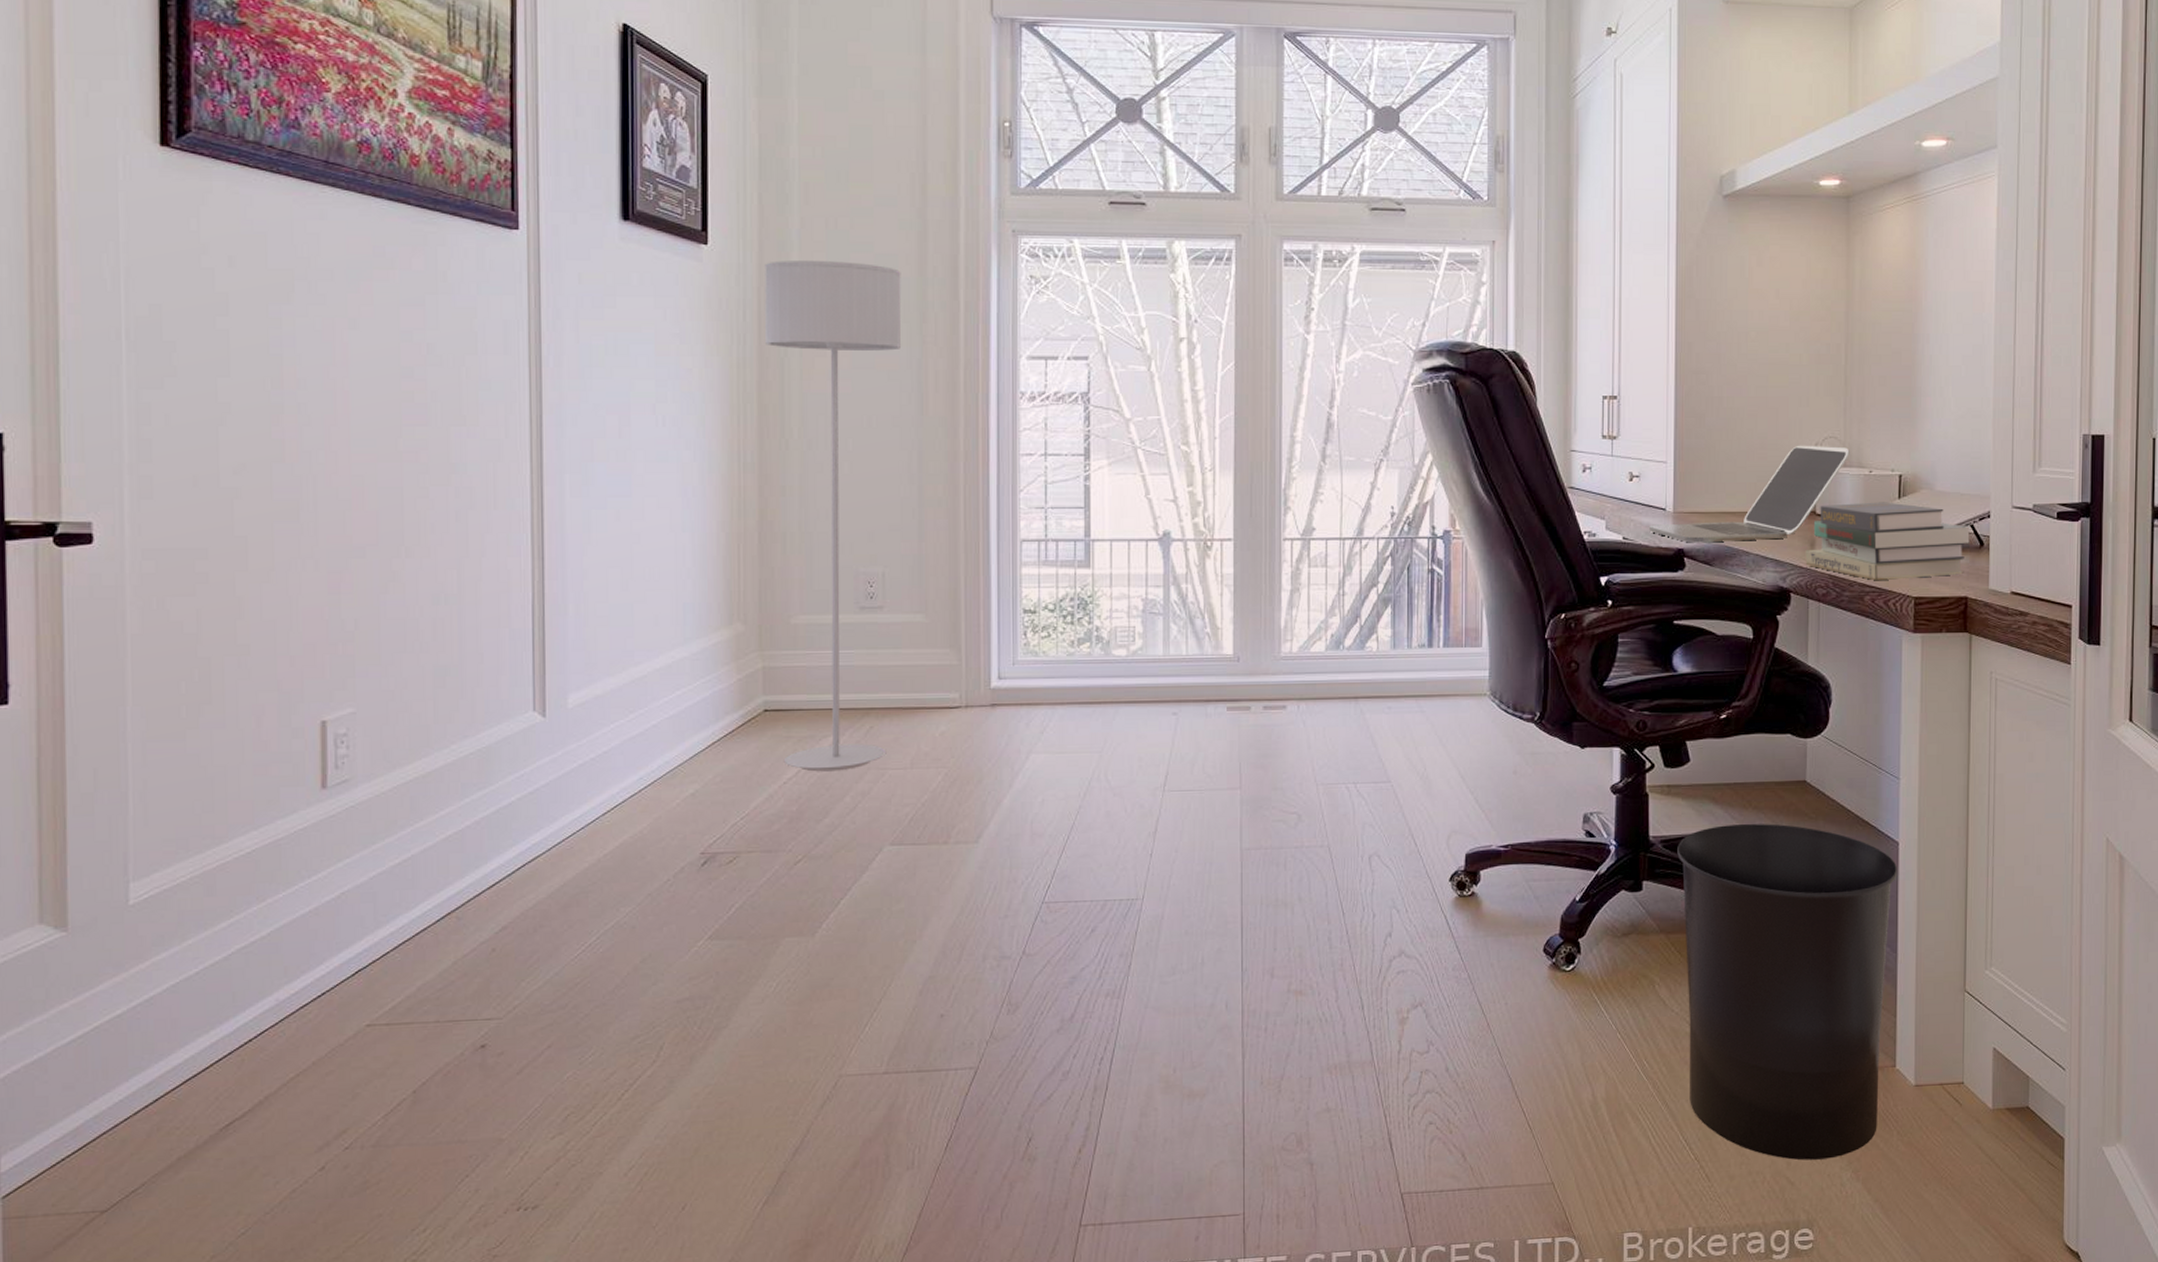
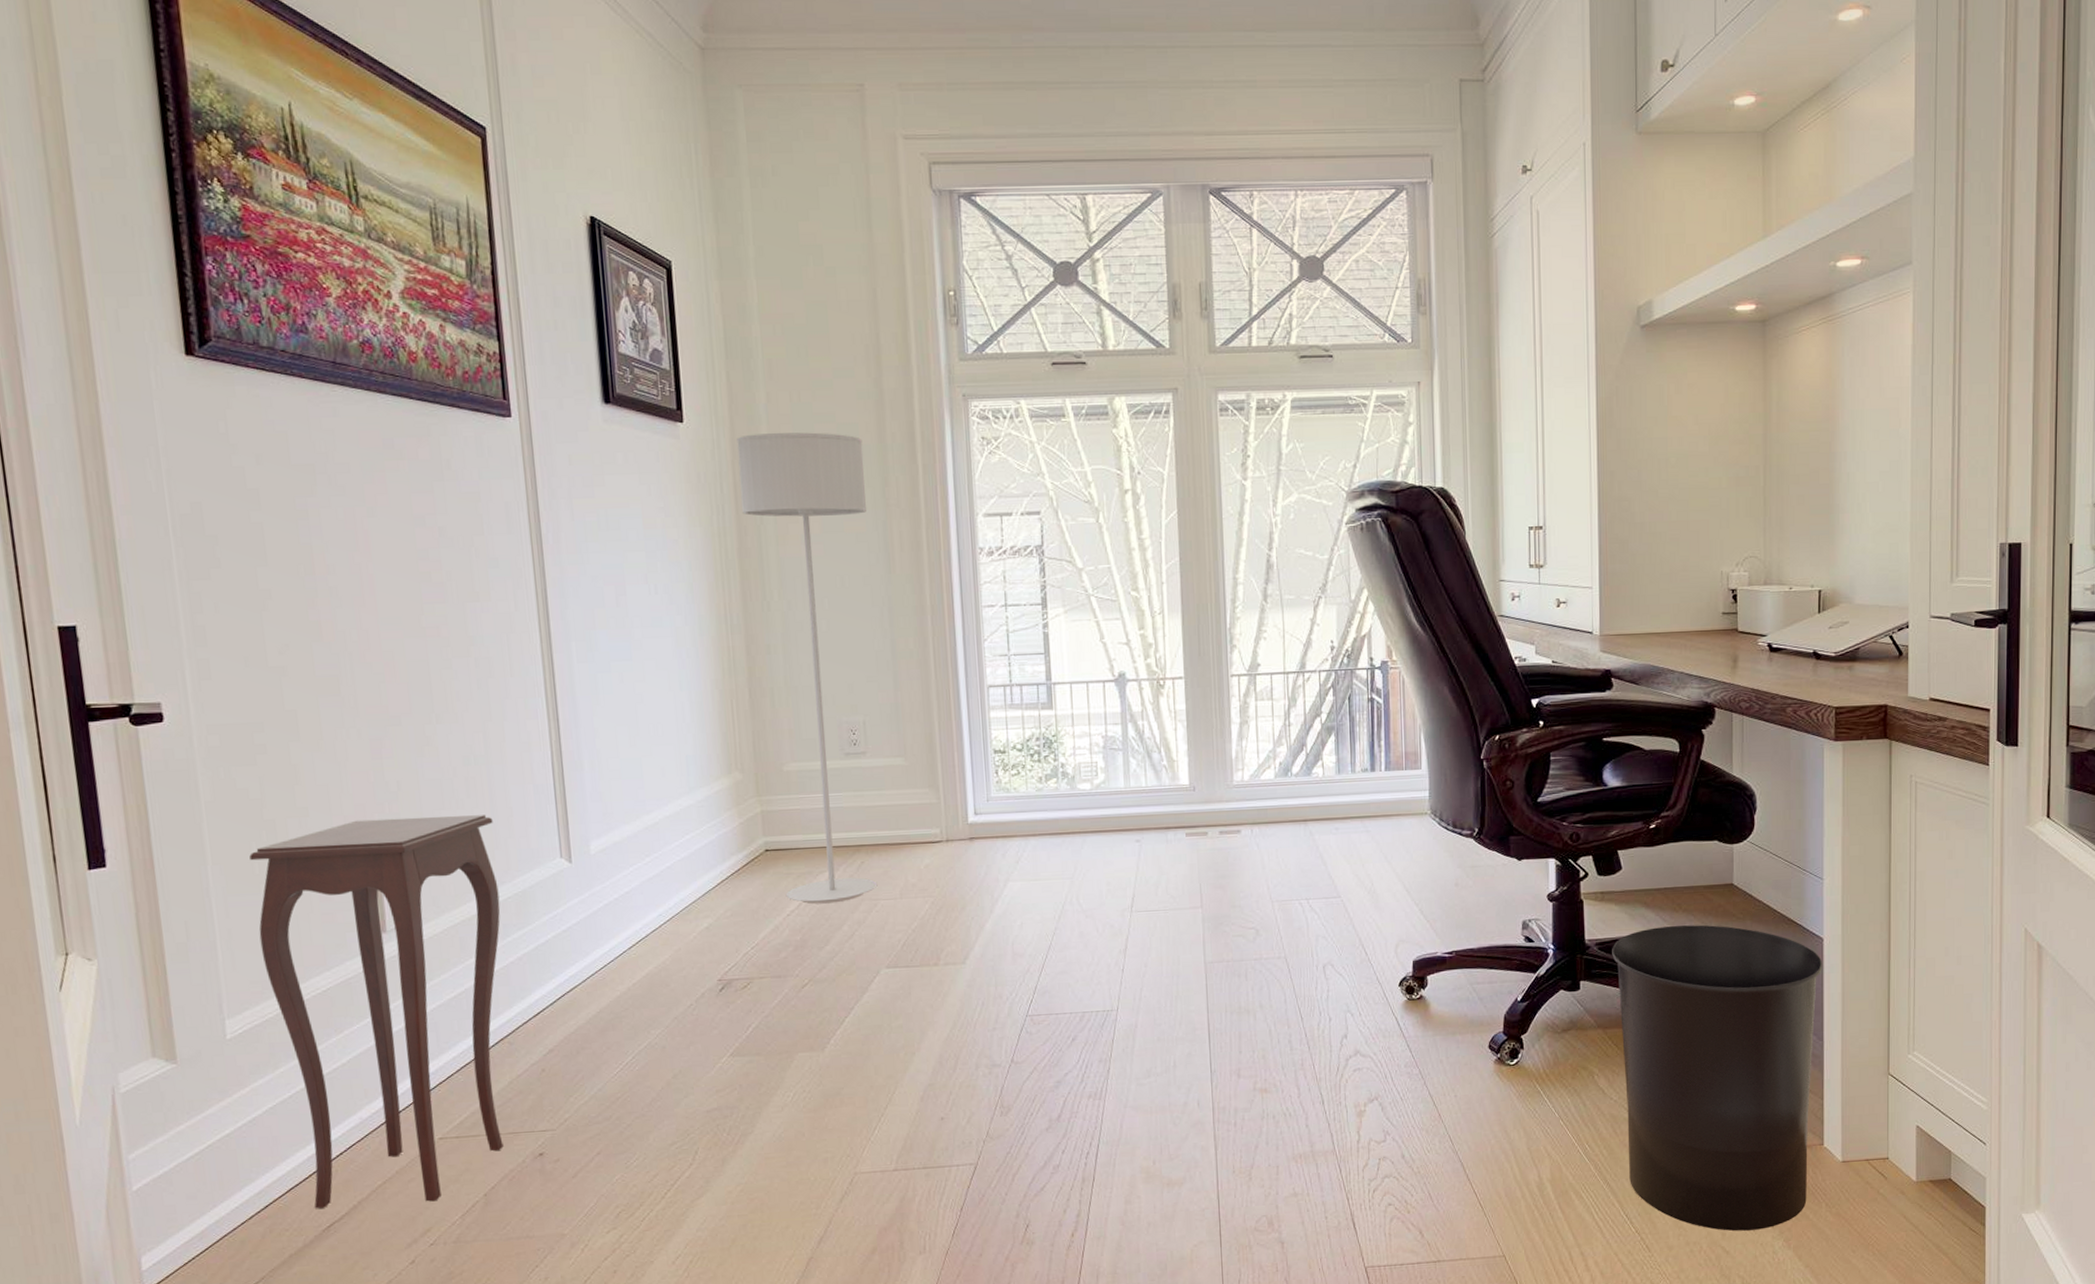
side table: none [177,660,460,1104] -> present [249,815,503,1209]
laptop: present [1649,445,1850,543] -> none [1577,565,1770,664]
books: present [1805,502,1970,581] -> none [1728,617,1889,693]

